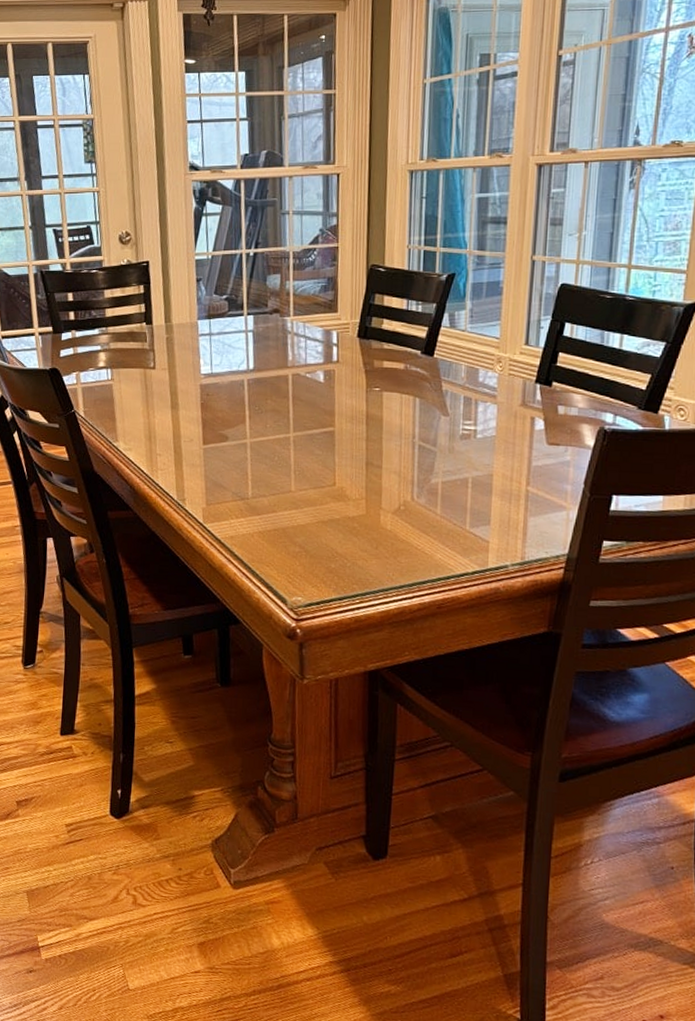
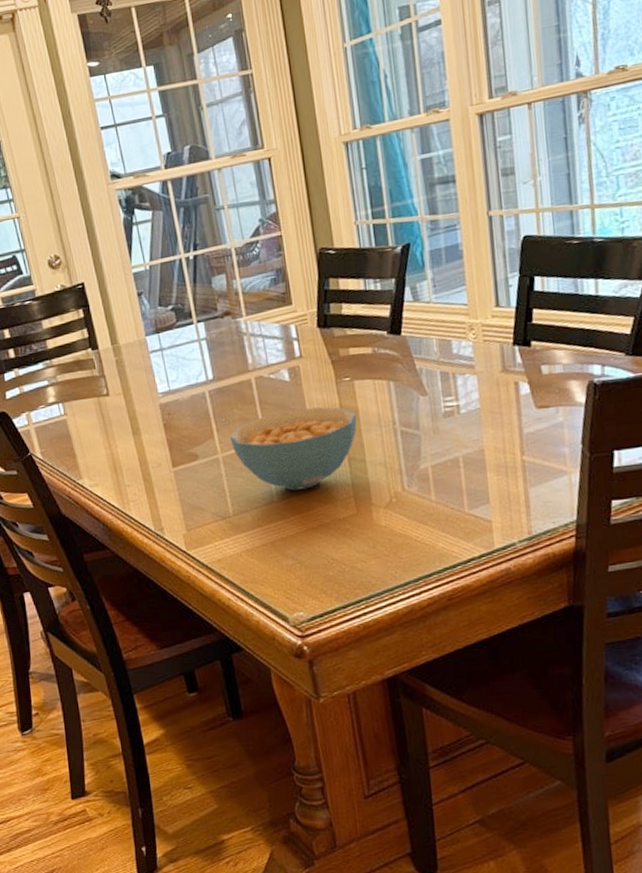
cereal bowl: none [260,410,380,485] -> present [230,406,357,491]

